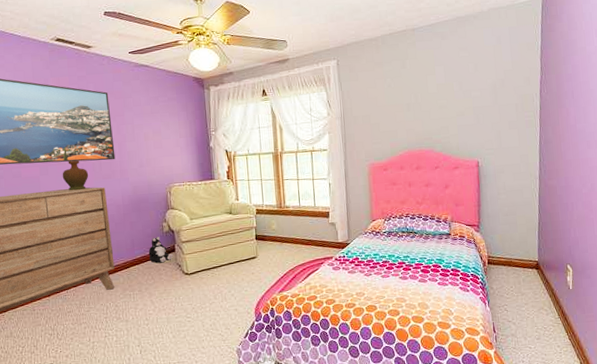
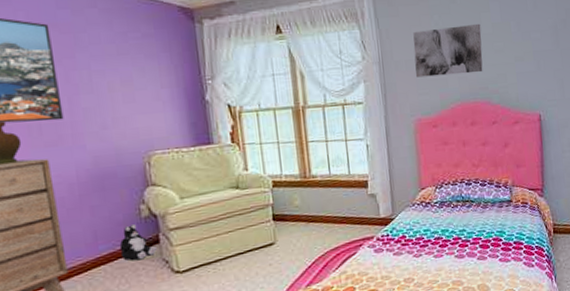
wall art: none [369,84,428,130] -> present [413,23,483,78]

